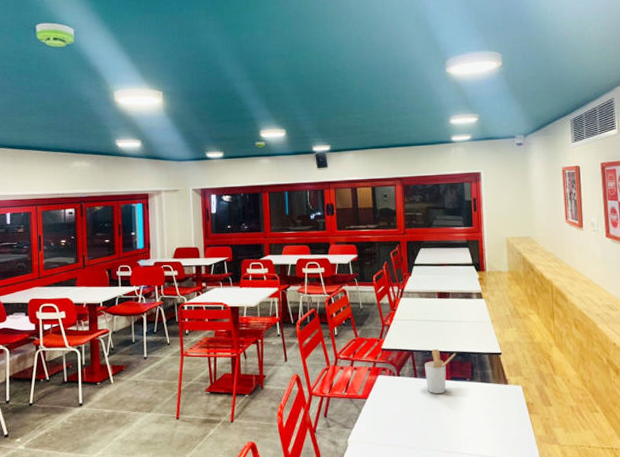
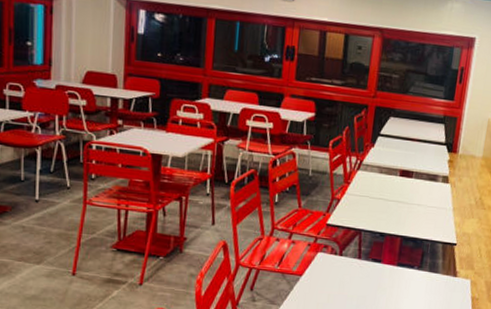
utensil holder: present [425,348,456,394] -> none [369,231,408,279]

